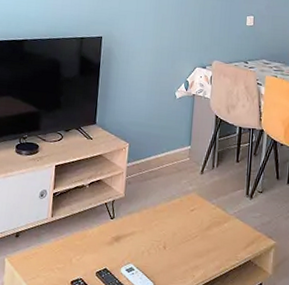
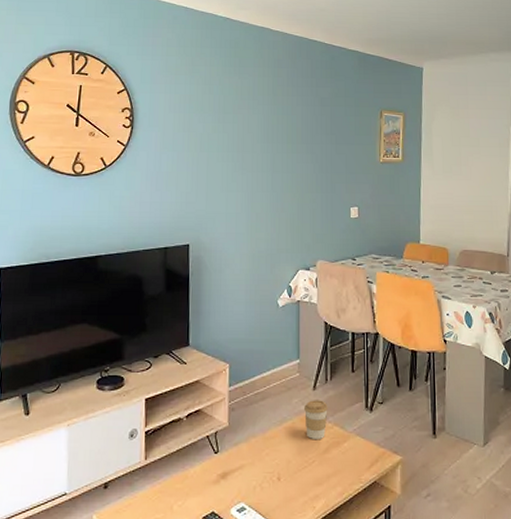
coffee cup: none [191,182,213,218] -> present [304,400,328,440]

